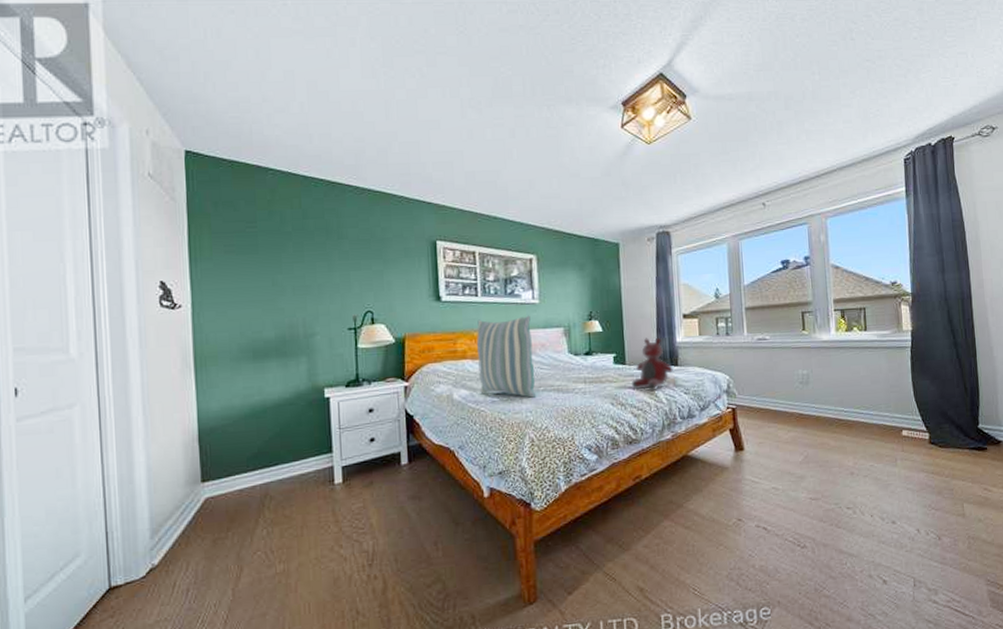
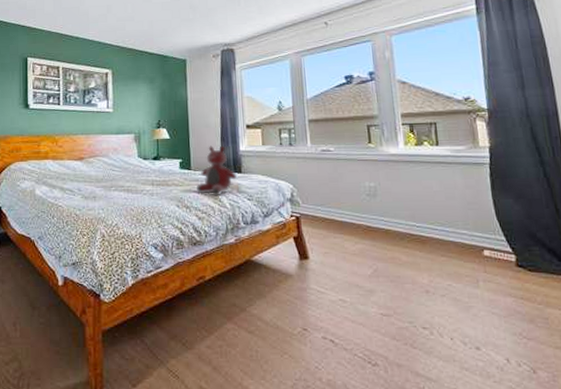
pillow: present [476,315,535,398] -> none [57,122,108,197]

